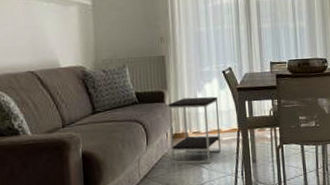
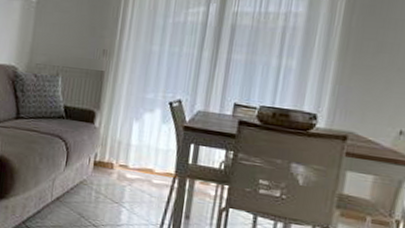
side table: present [168,96,222,164] -> none [89,123,158,205]

